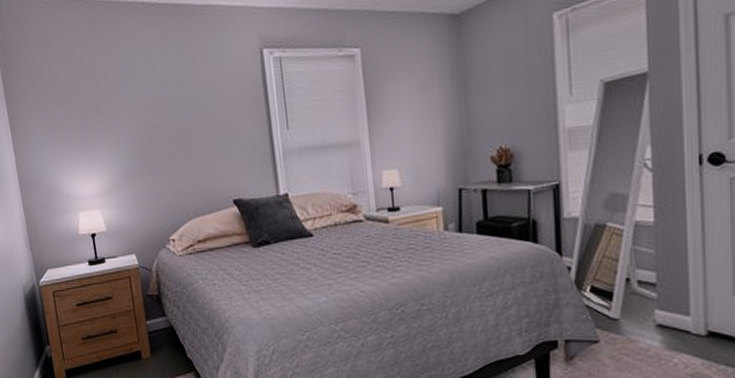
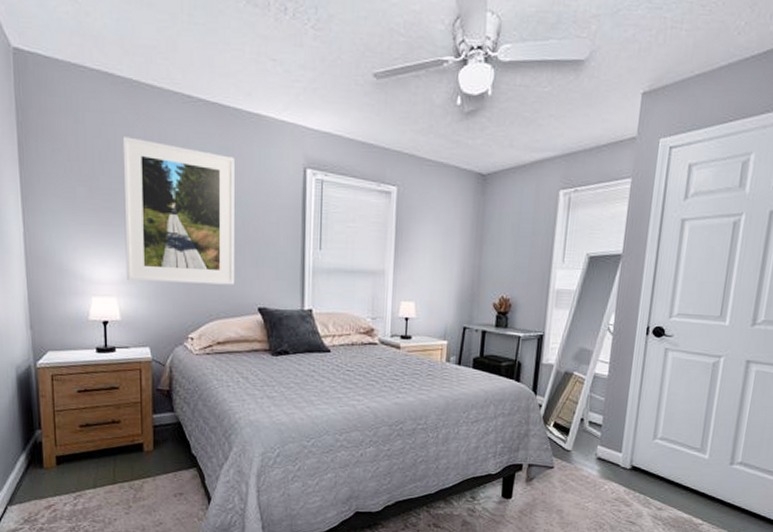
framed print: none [88,52,207,192] -> present [122,136,235,285]

